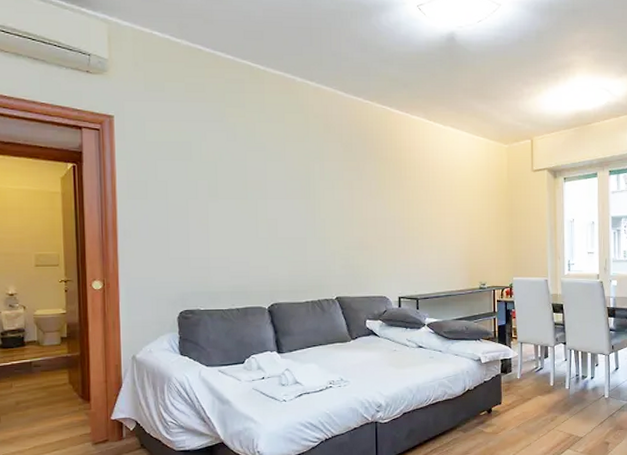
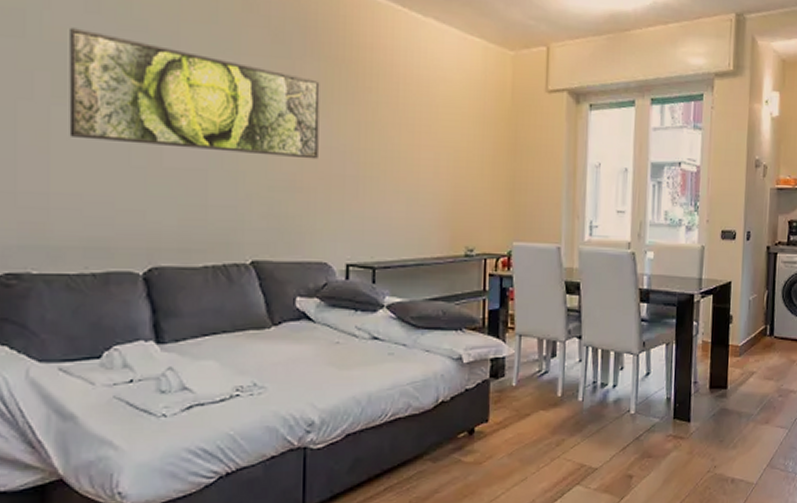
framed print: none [218,151,377,227] -> present [69,27,320,160]

